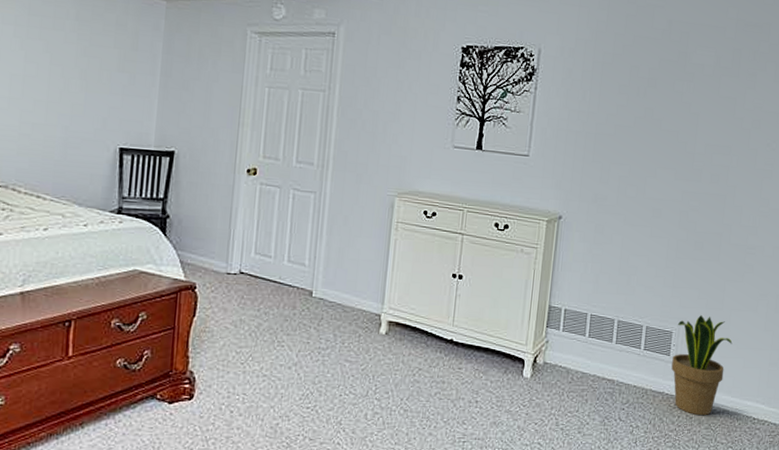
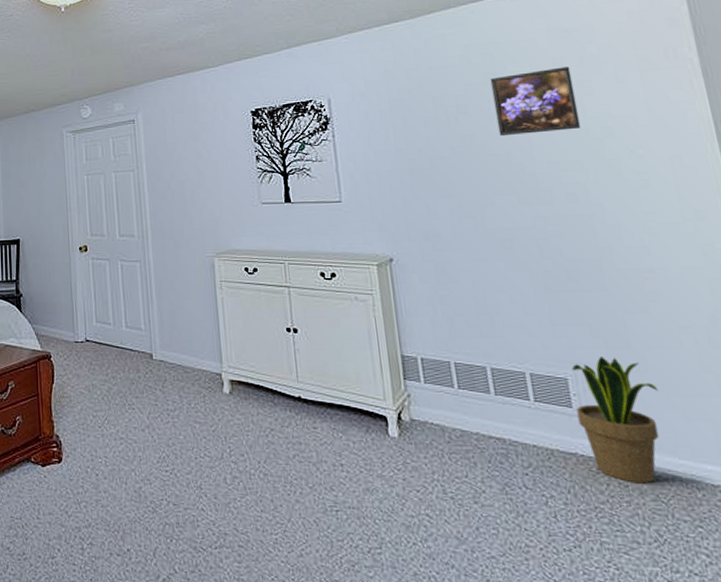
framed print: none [675,57,744,118] -> present [490,66,581,137]

